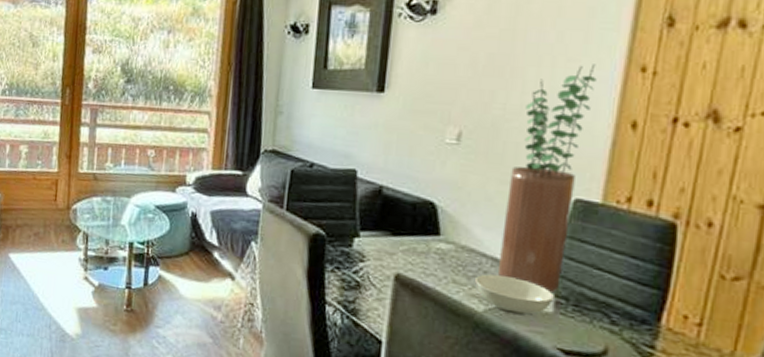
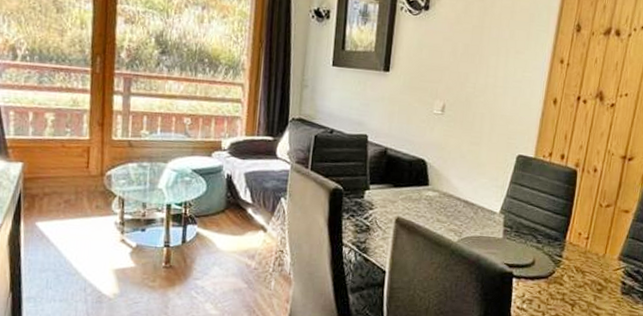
bowl: present [475,274,554,316] -> none [452,213,503,242]
vase: present [497,64,597,294] -> none [467,56,534,225]

